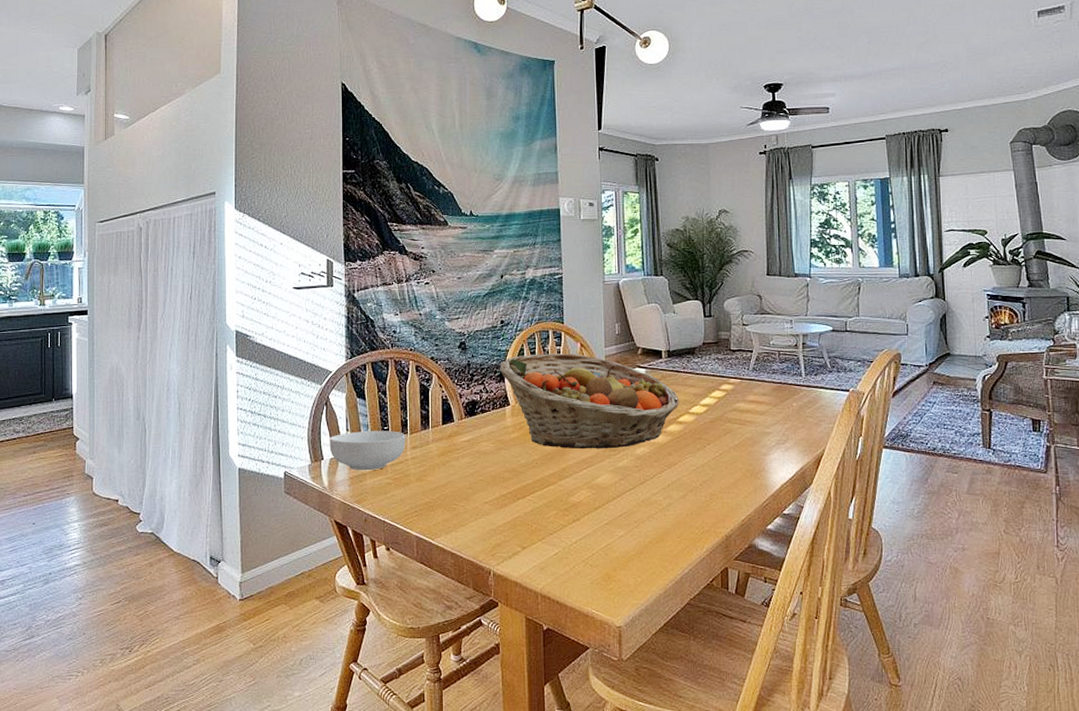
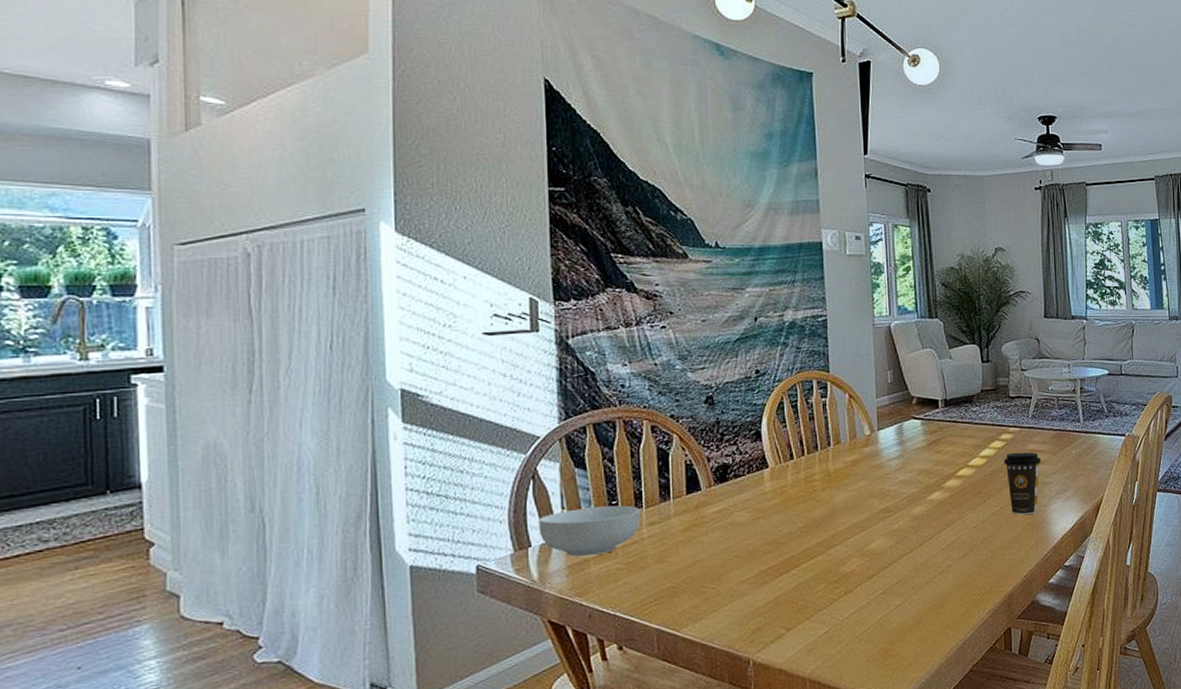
fruit basket: present [500,353,680,449] -> none [756,405,958,513]
coffee cup: none [724,402,762,462] -> present [1003,452,1042,515]

